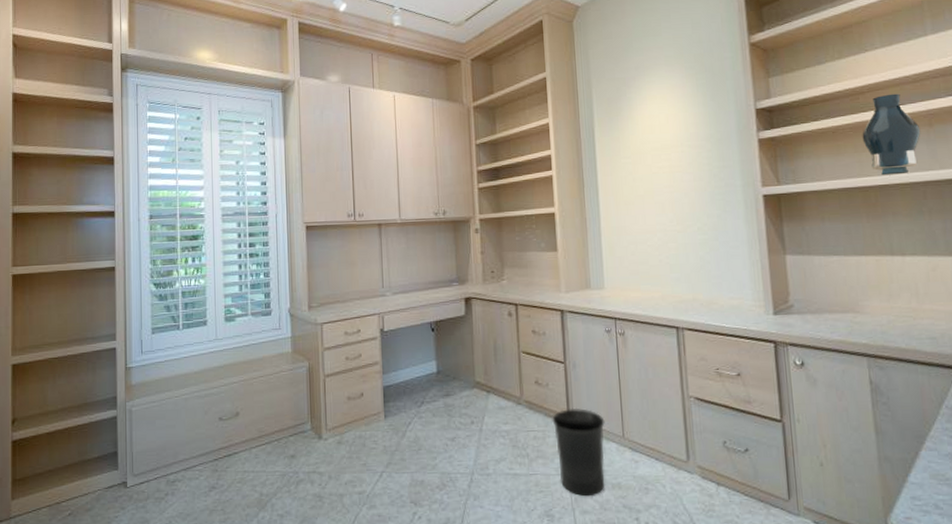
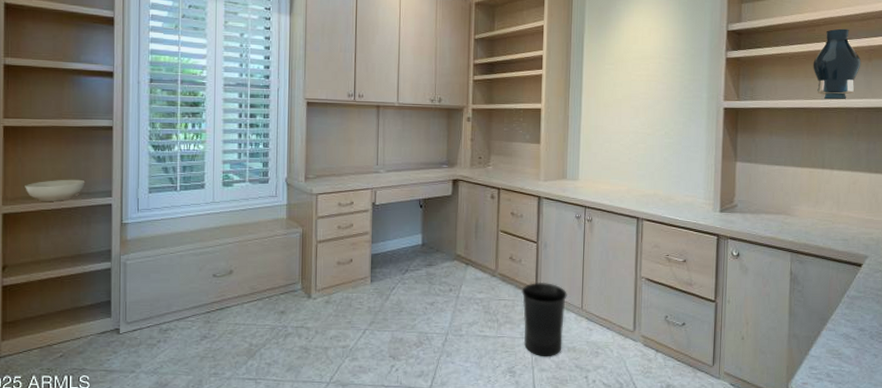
bowl: none [32,324,90,349] -> present [25,179,85,201]

